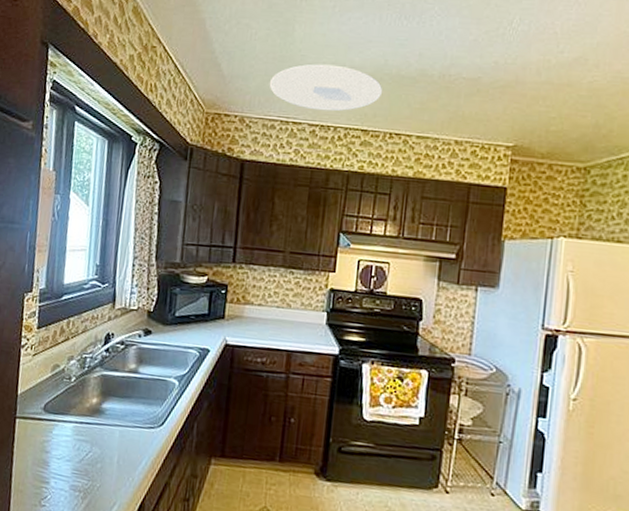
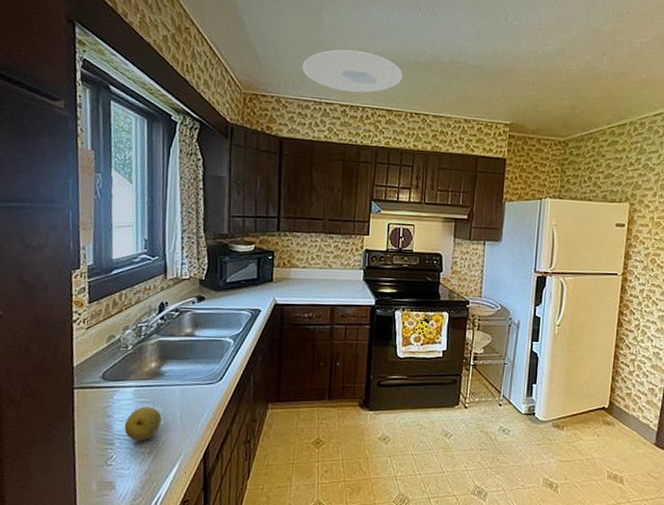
fruit: none [60,445,99,484] -> present [124,406,162,441]

